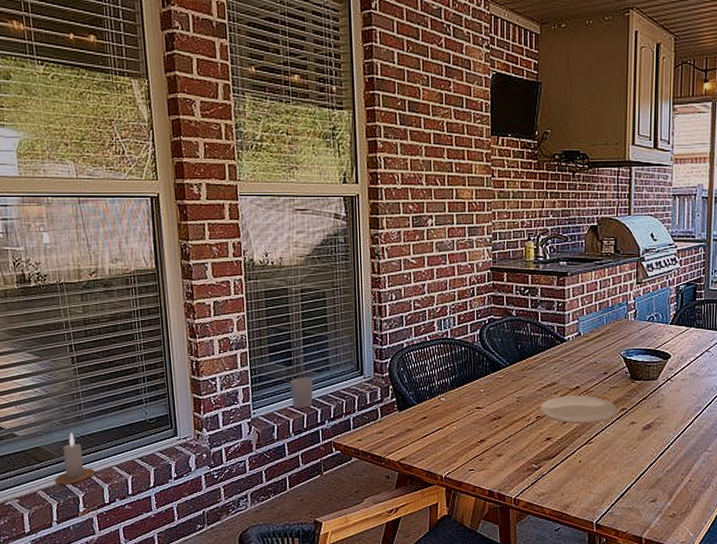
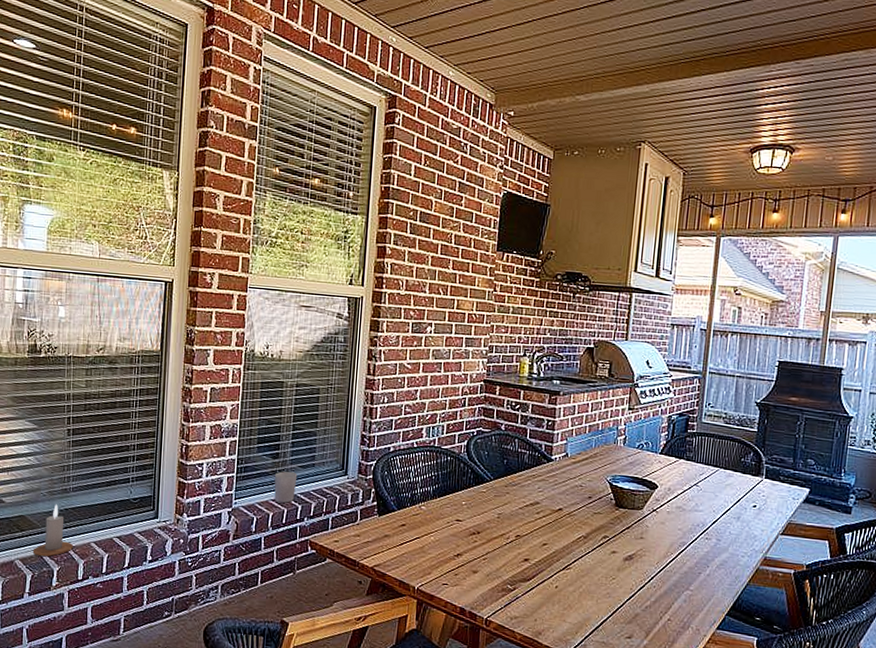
plate: present [540,395,617,424] -> none [521,516,599,549]

